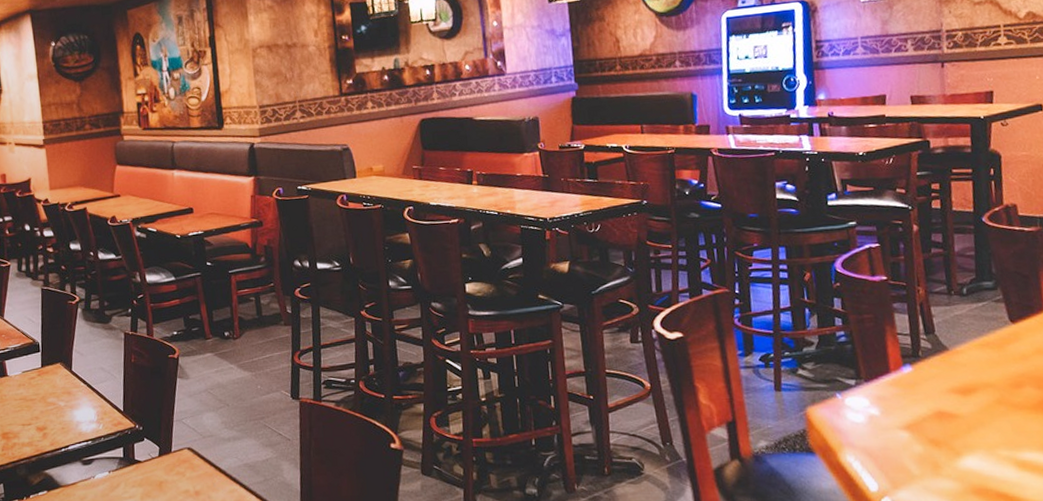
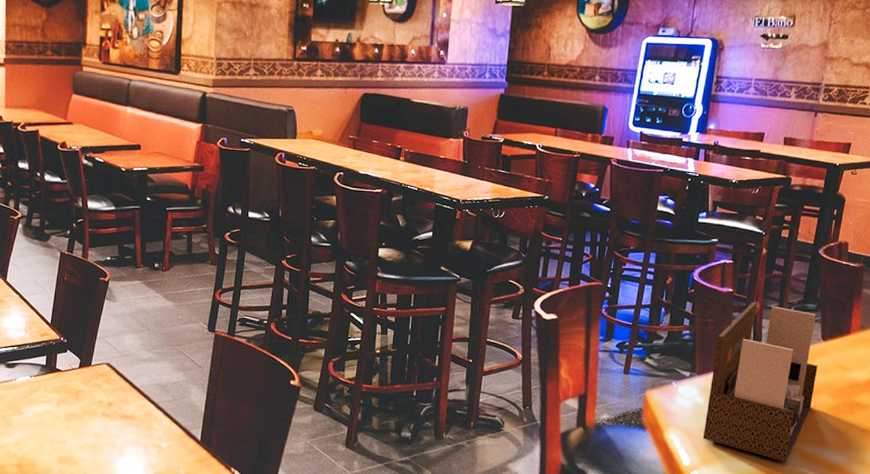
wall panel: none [880,288,1016,474] -> present [702,302,818,462]

